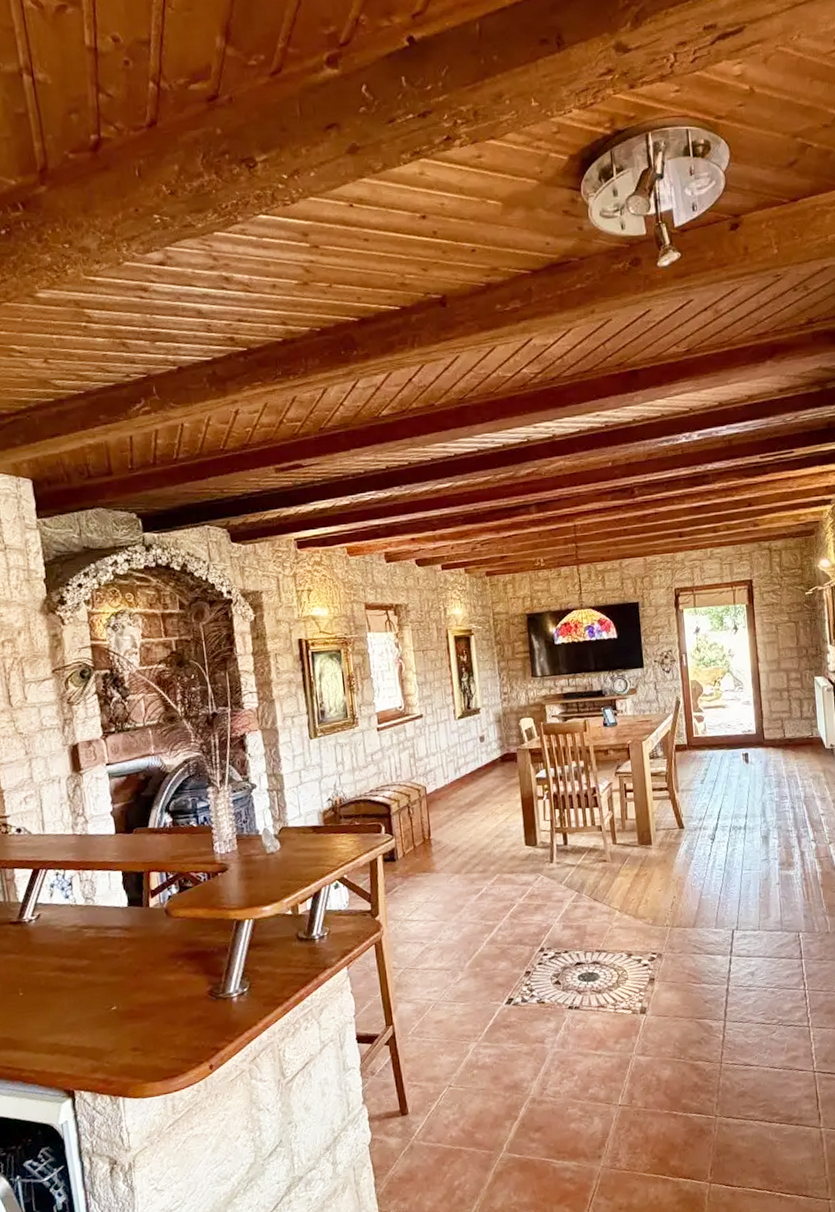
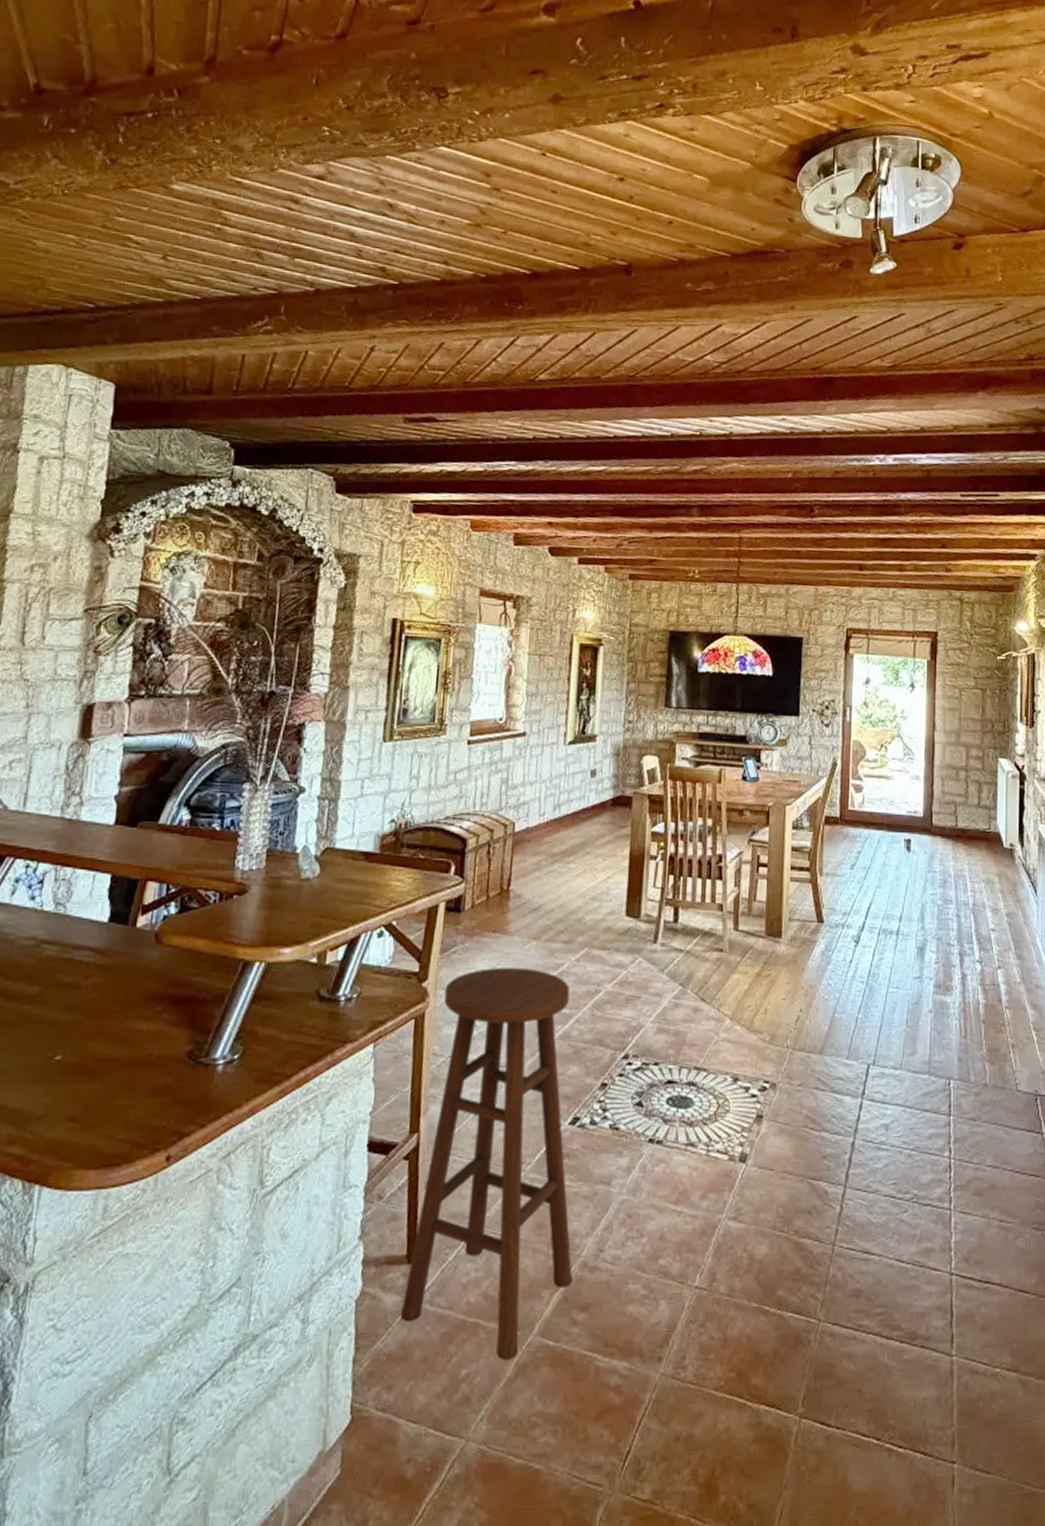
bar stool: none [393,895,526,1172] -> present [400,968,573,1360]

